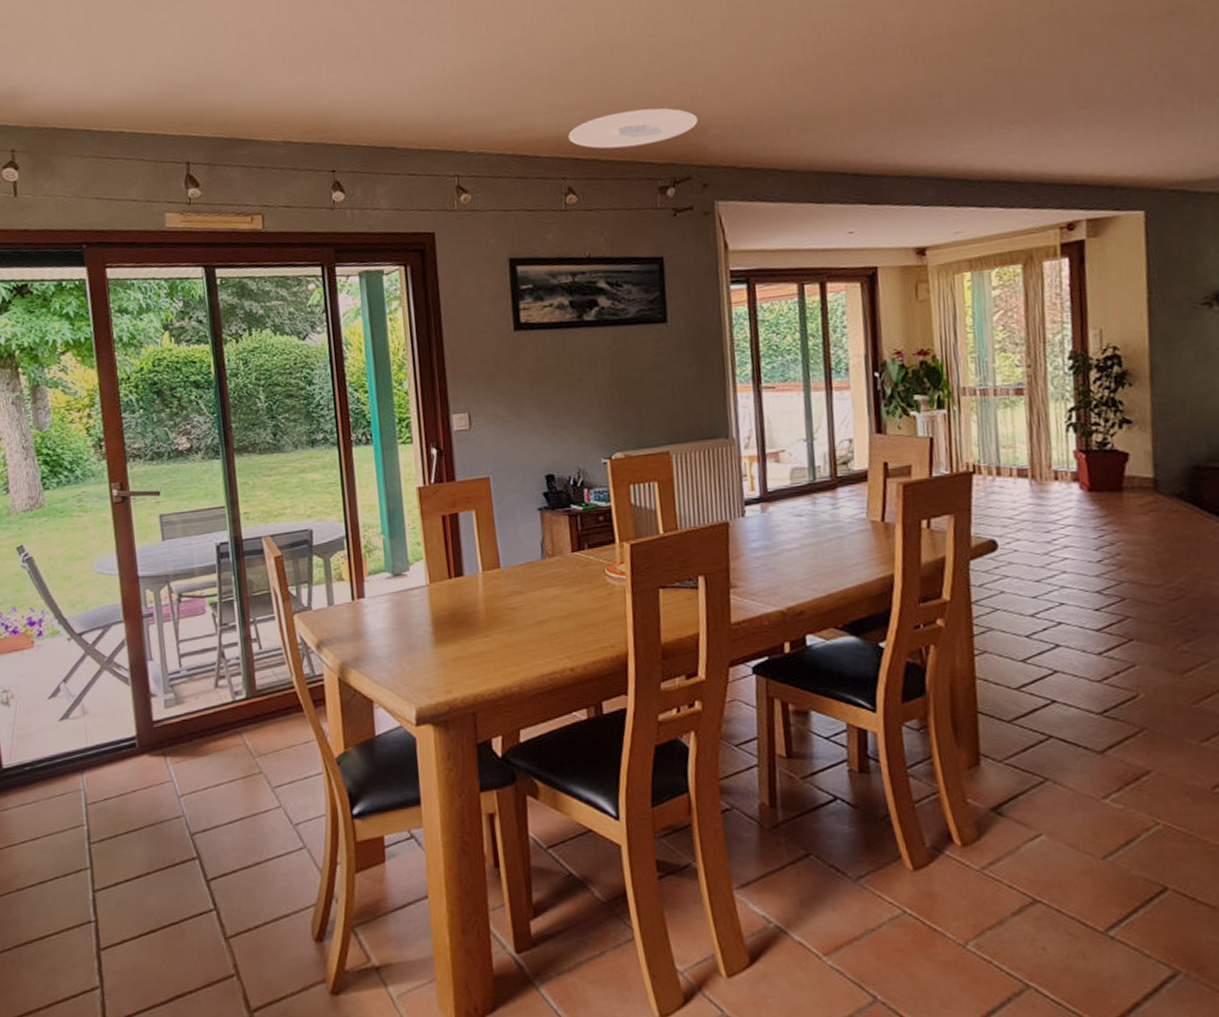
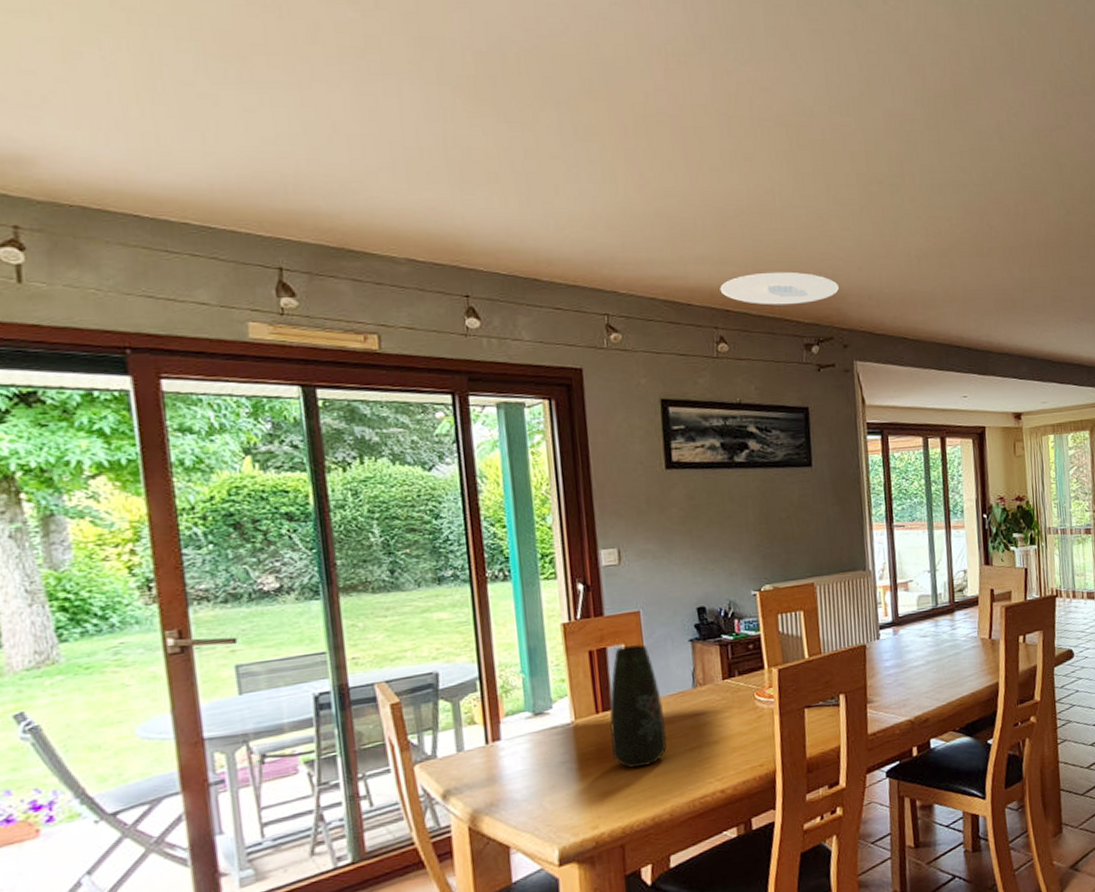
vase: none [461,511,517,637] -> present [609,644,667,768]

